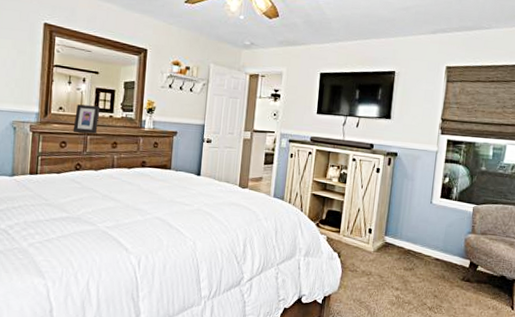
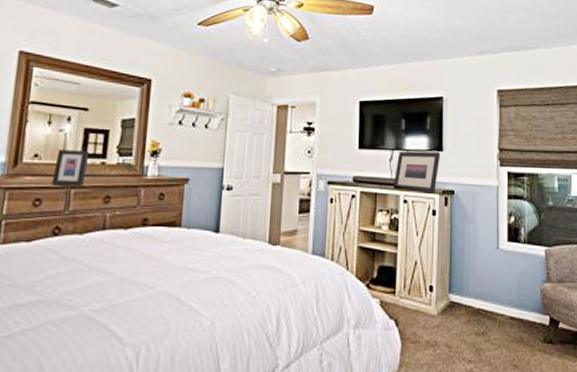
picture frame: none [344,117,389,155] -> present [393,151,441,194]

